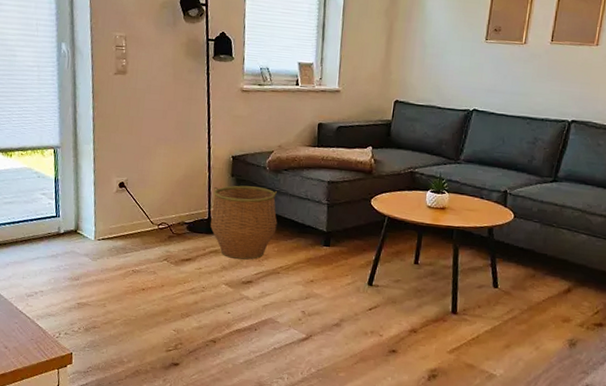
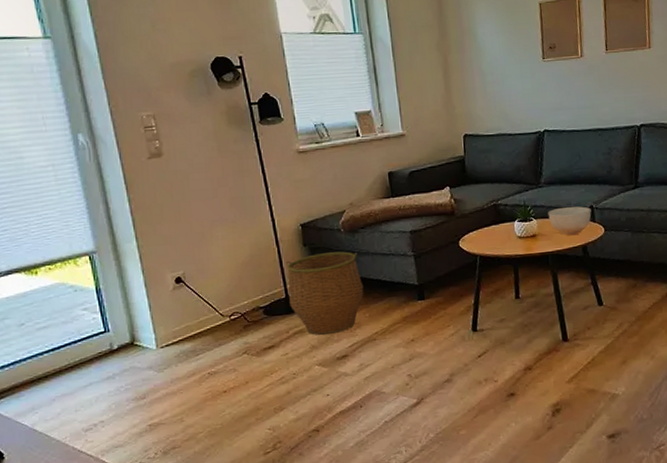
bowl: none [461,186,505,215] -> present [548,206,592,235]

